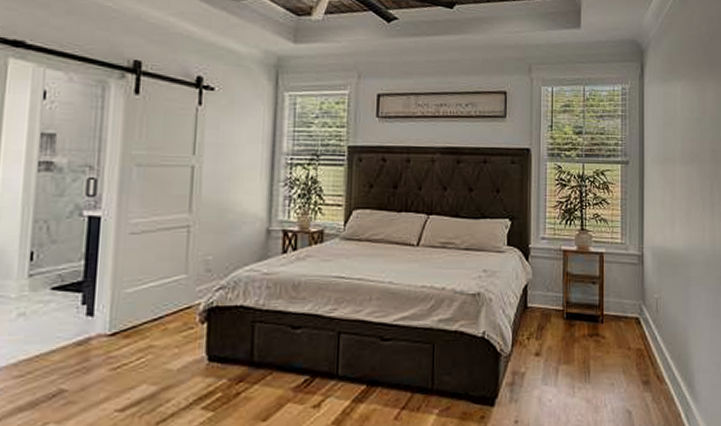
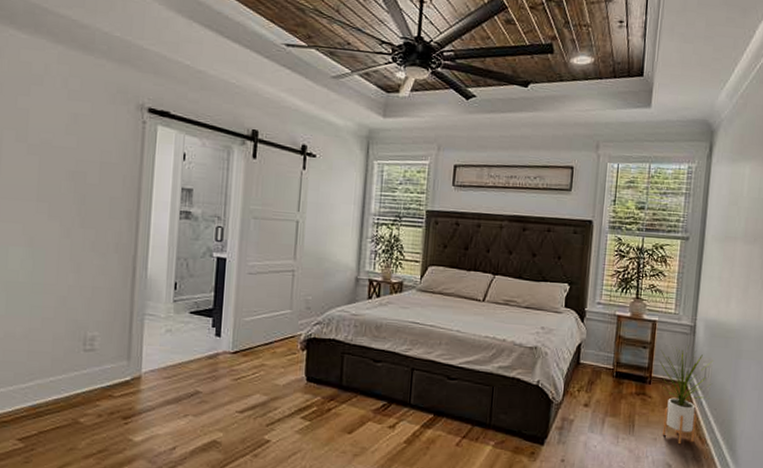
house plant: none [610,276,665,387] -> present [659,345,713,445]

